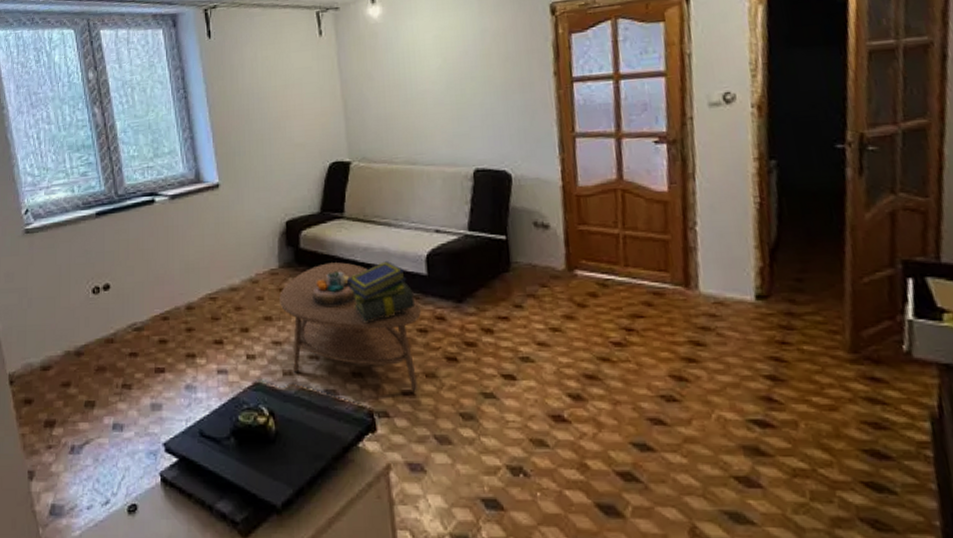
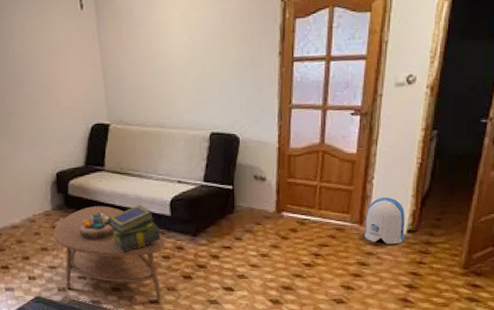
sun visor: none [692,249,755,316] -> present [364,197,406,245]

